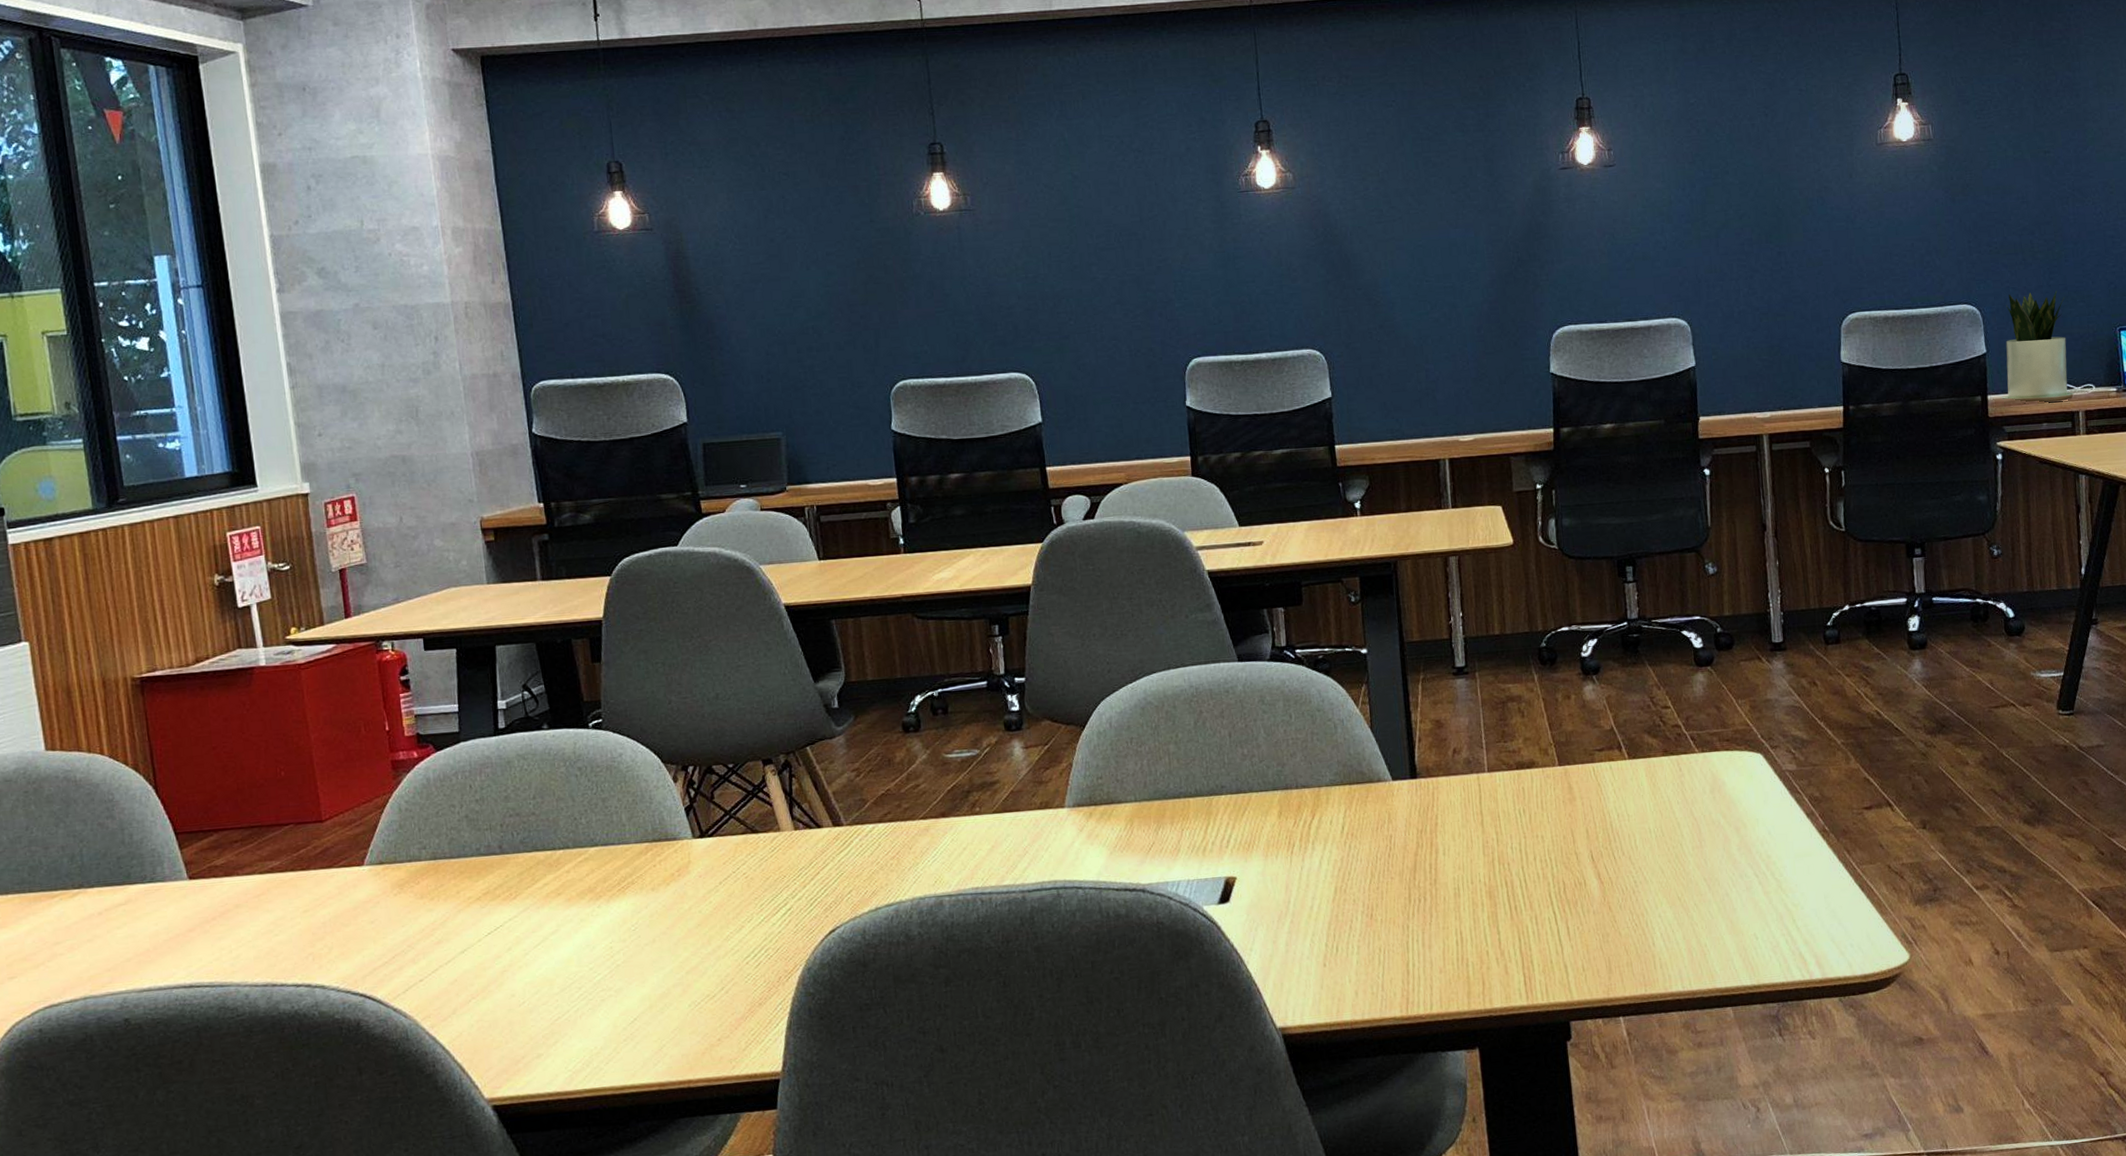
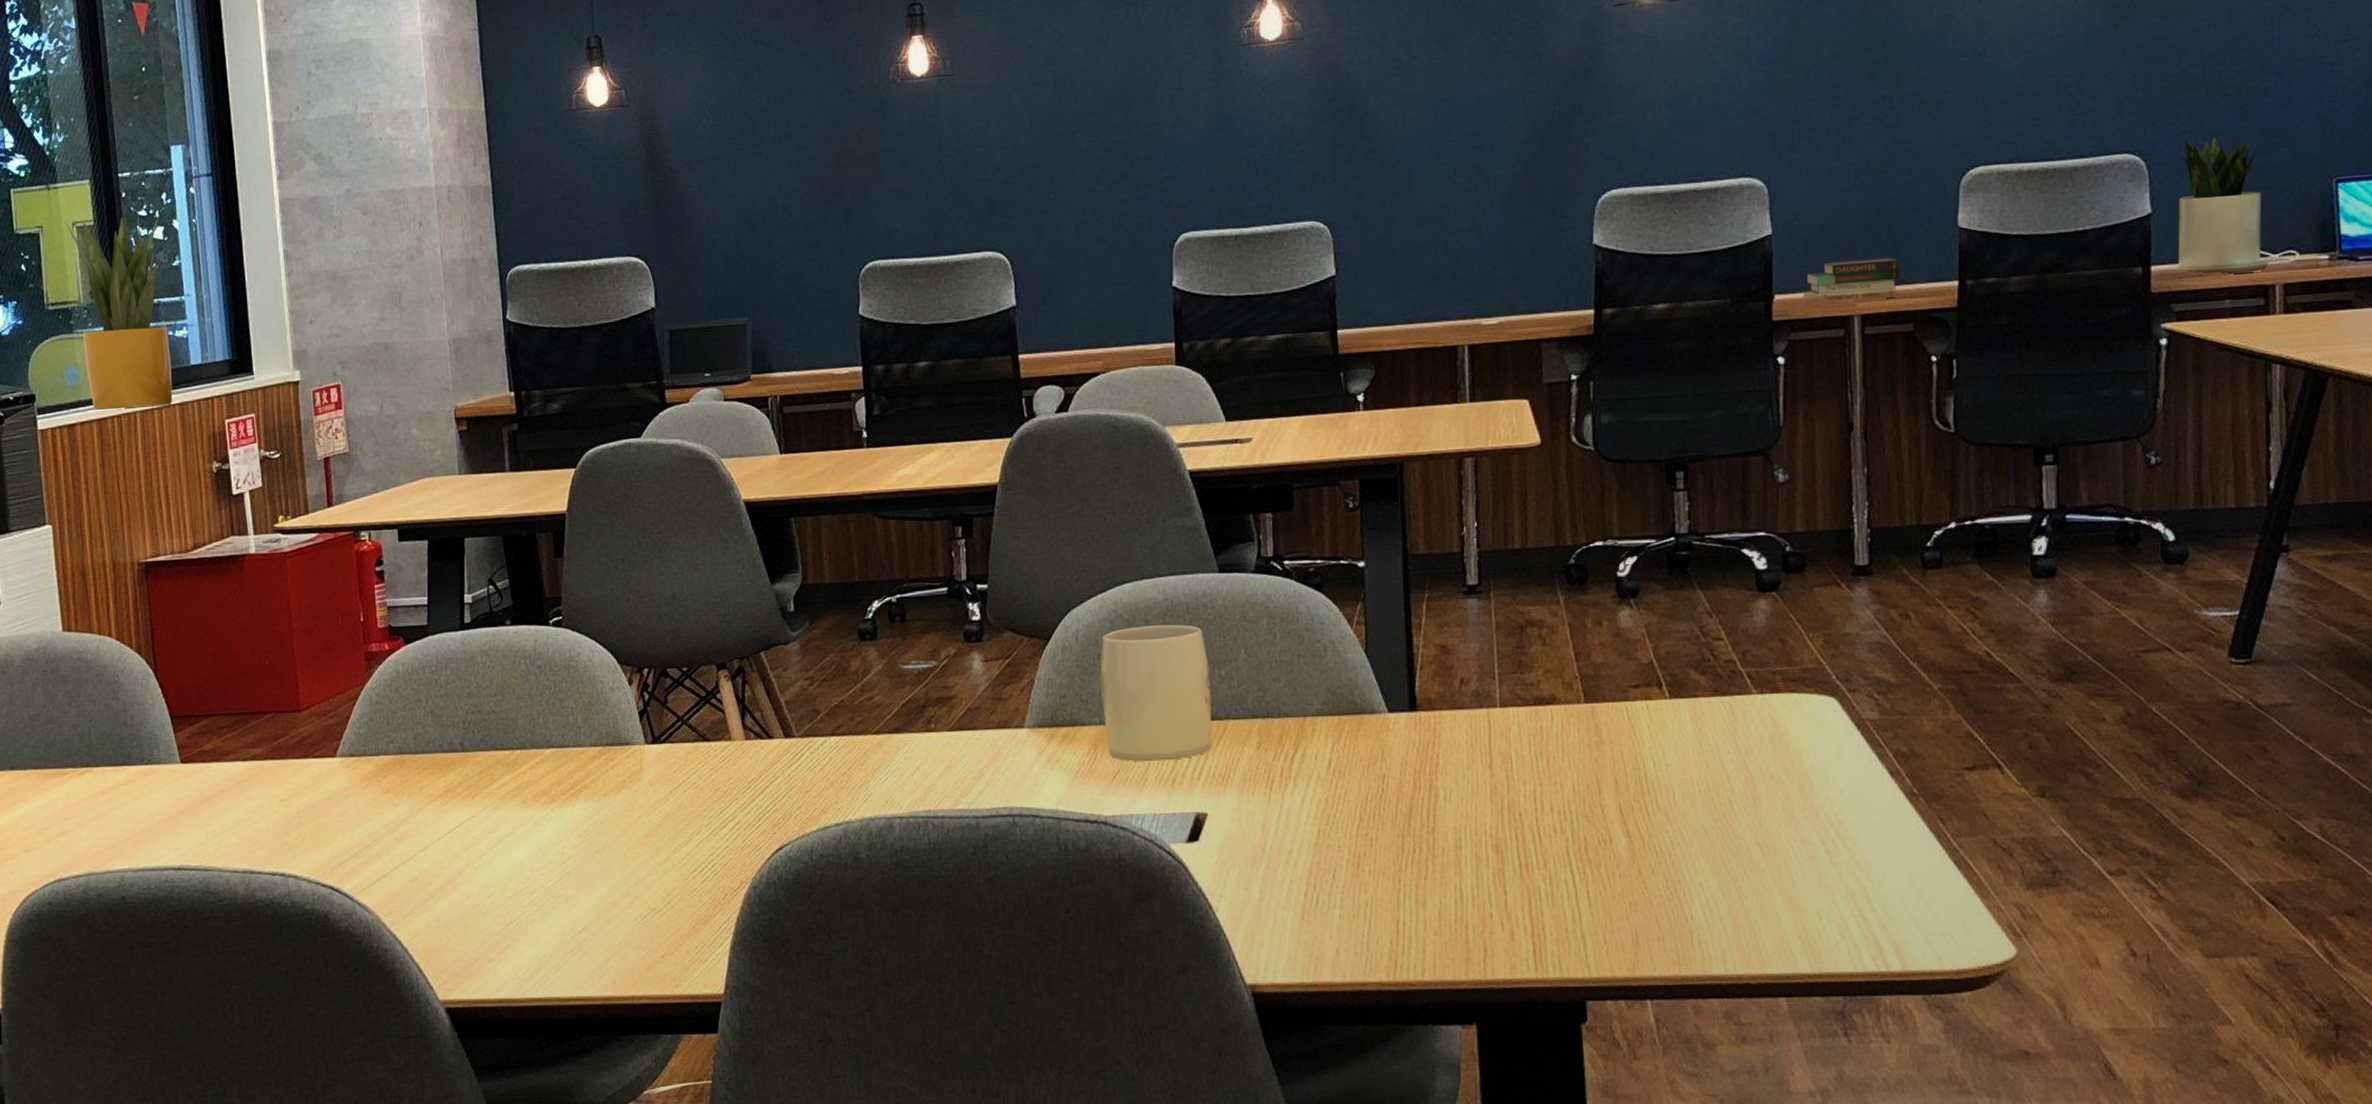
planter: none [32,323,166,524] -> present [64,212,173,411]
mug: none [1133,709,1238,834] -> present [1100,624,1212,762]
books: none [1721,386,1798,424] -> present [1802,257,1900,303]

